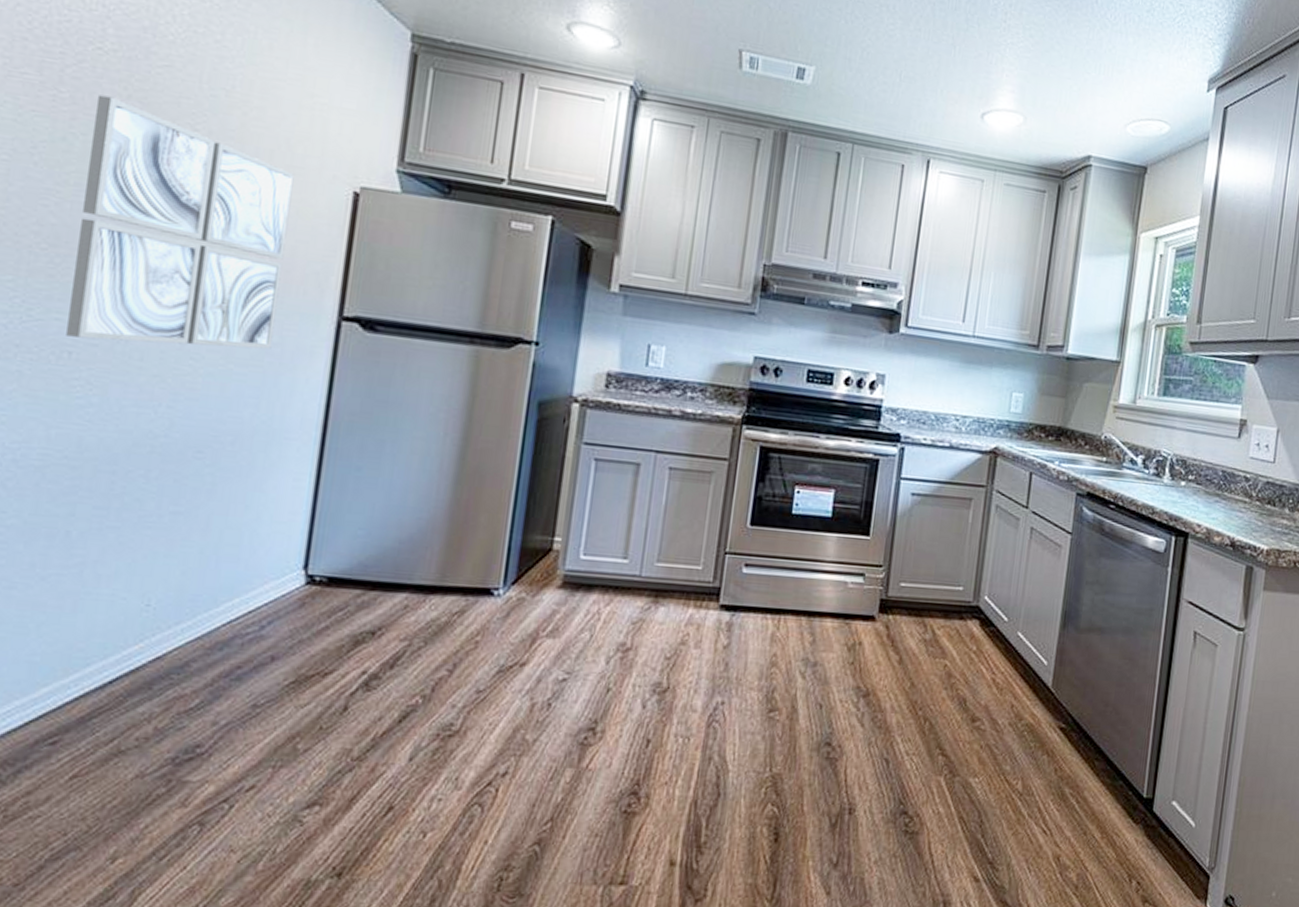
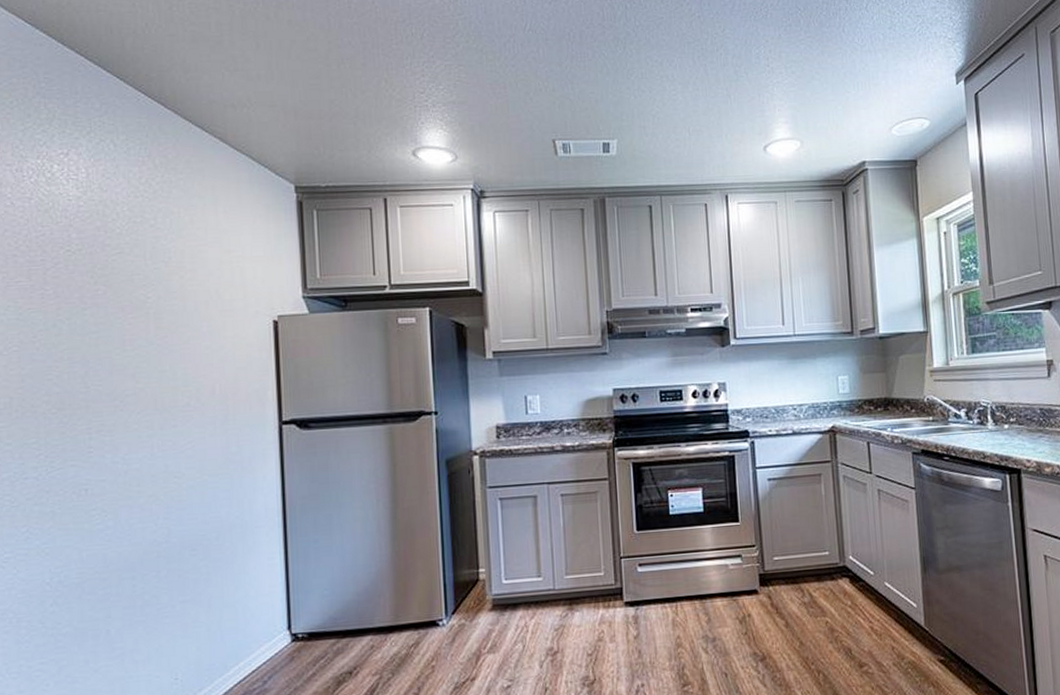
wall art: present [66,95,295,349] -> none [73,286,233,477]

